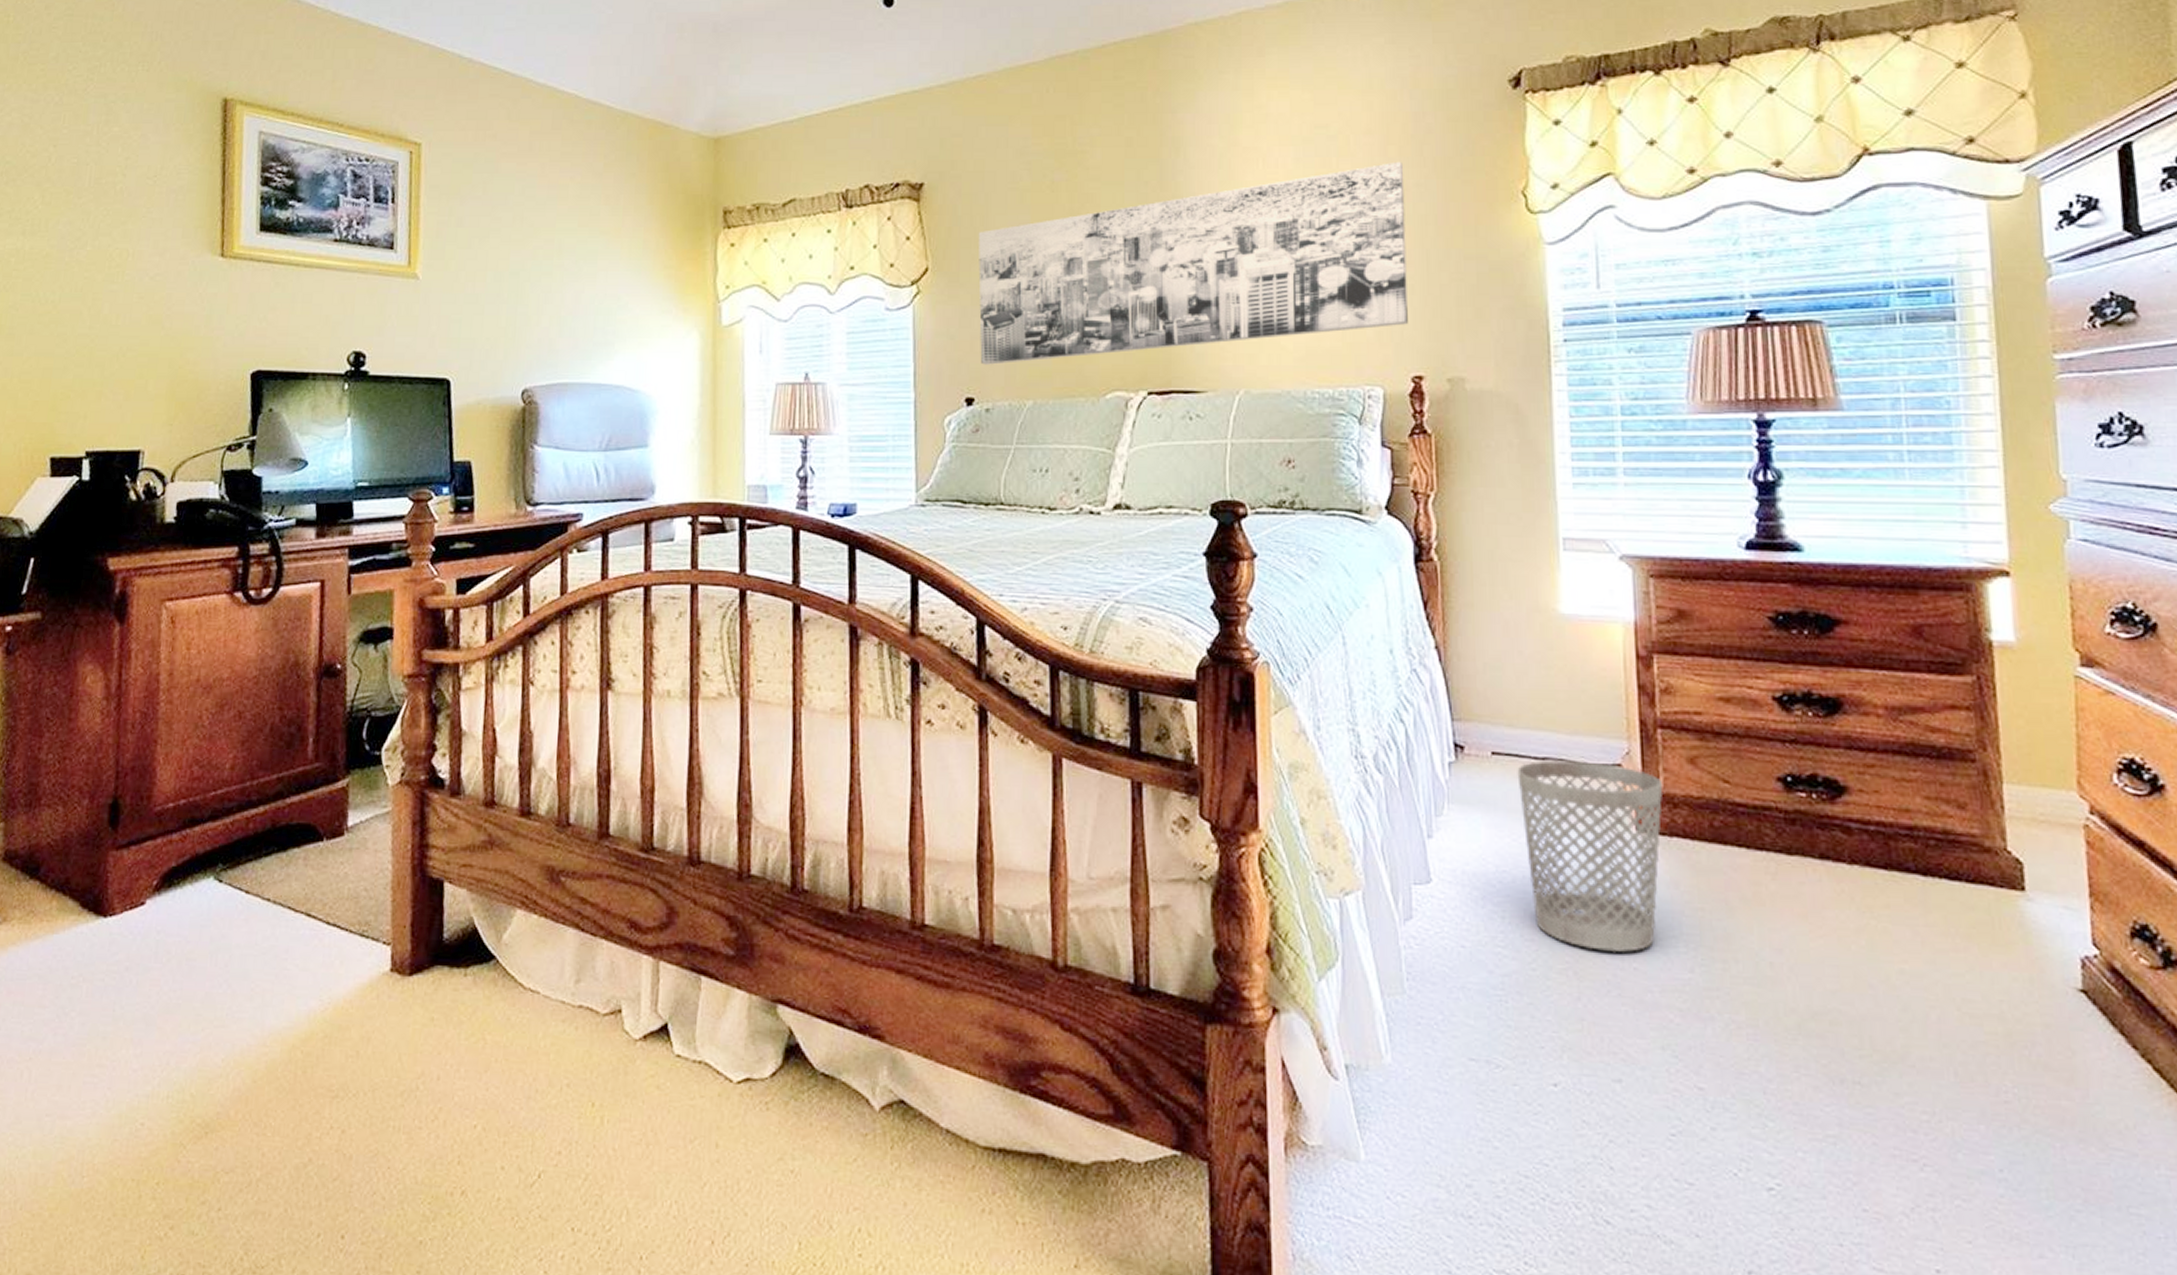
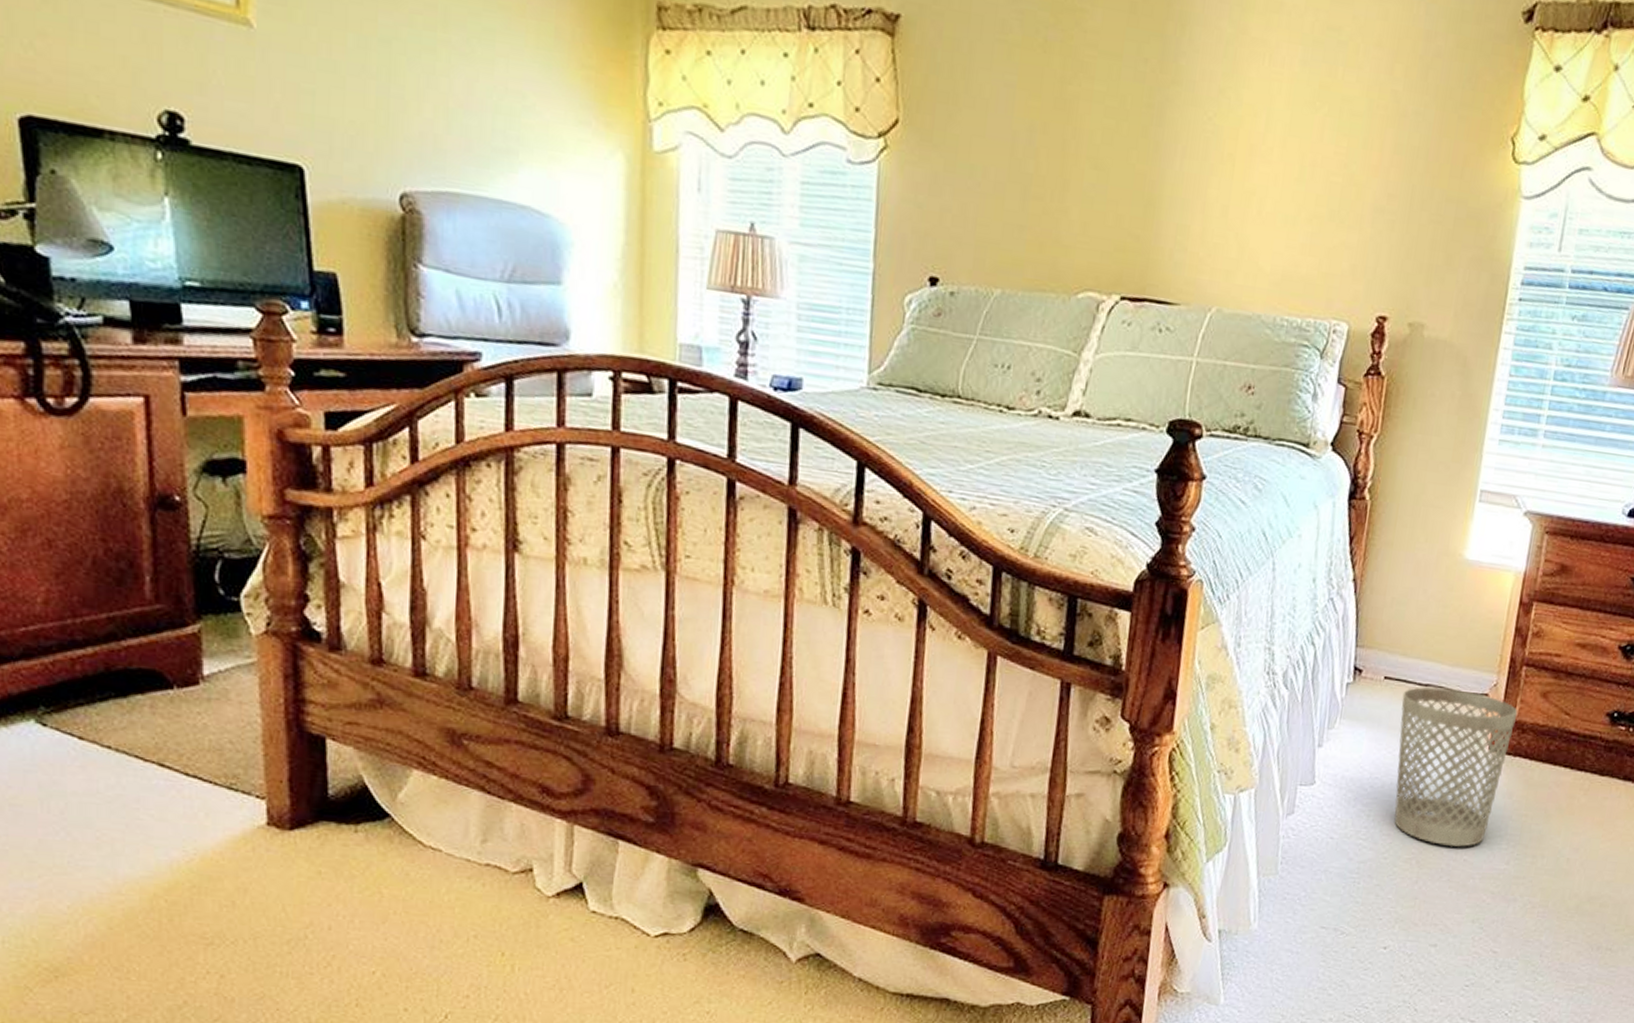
wall art: present [978,161,1408,365] -> none [949,82,1407,262]

